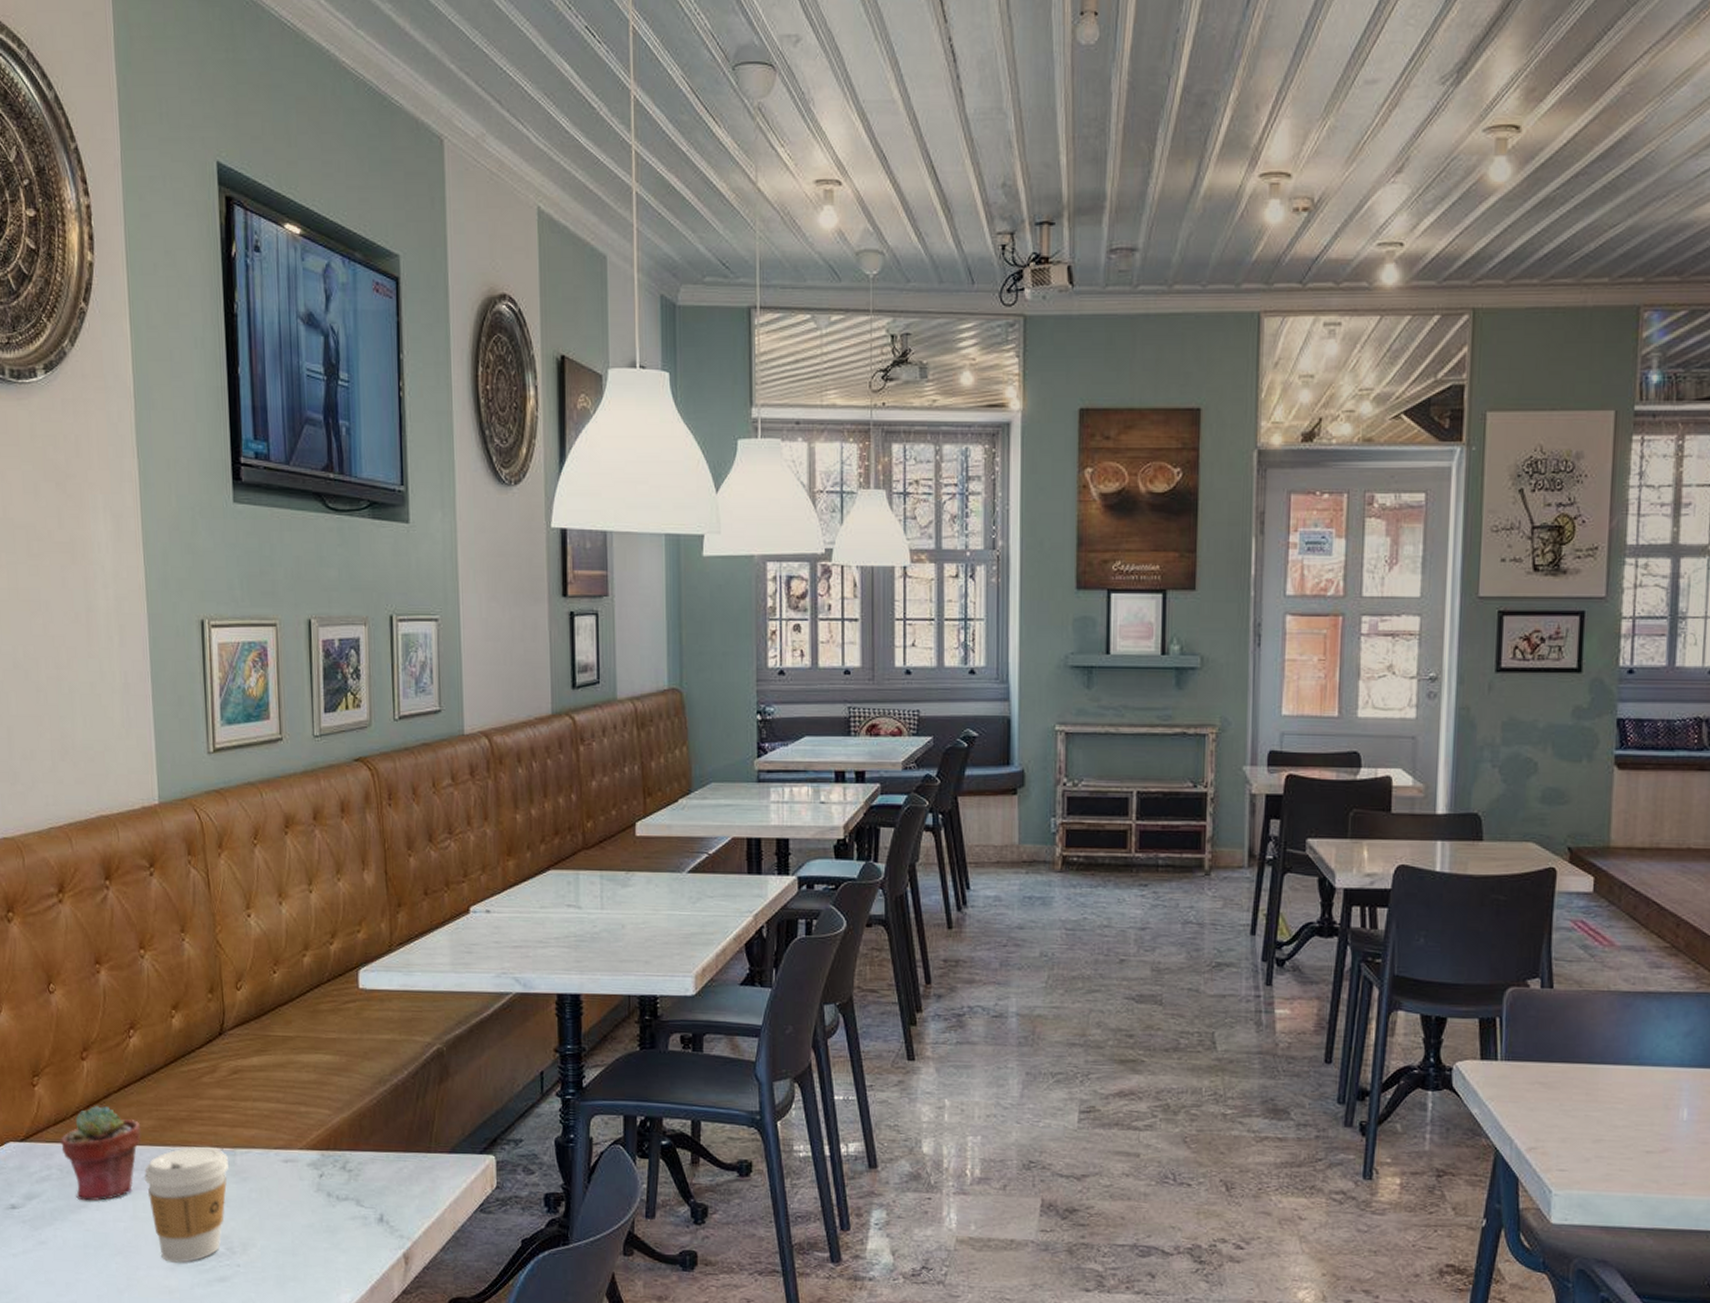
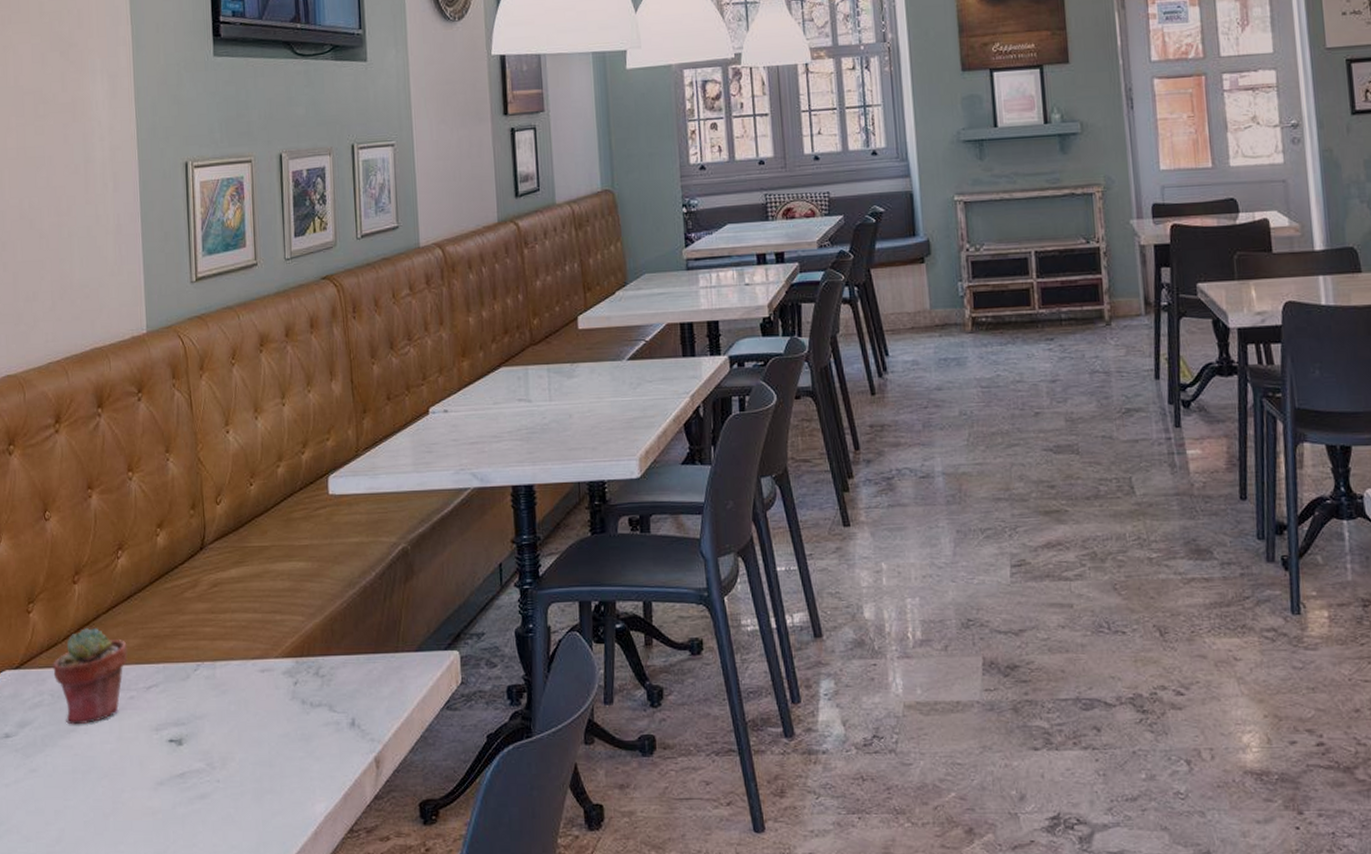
coffee cup: present [144,1146,228,1263] -> none [130,661,209,782]

